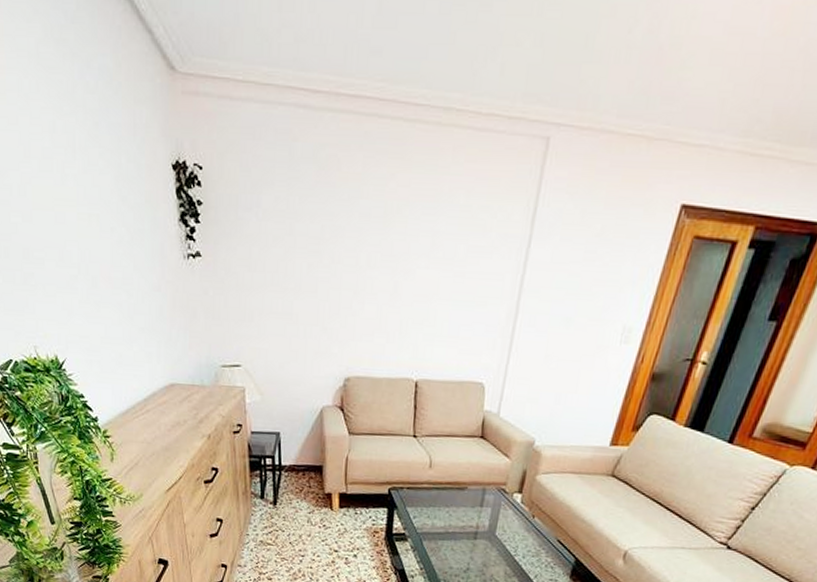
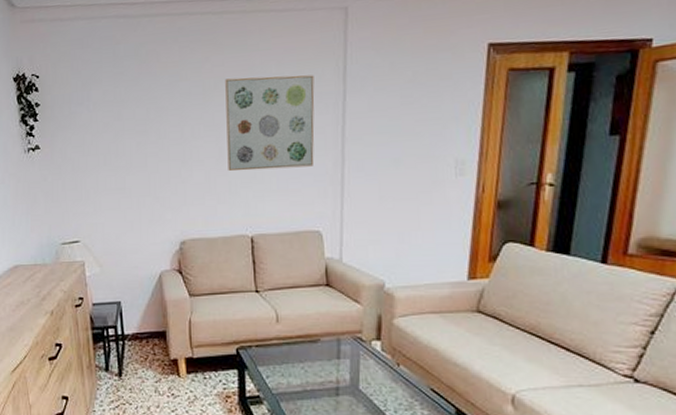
wall art: none [401,203,503,315] -> present [225,75,315,171]

